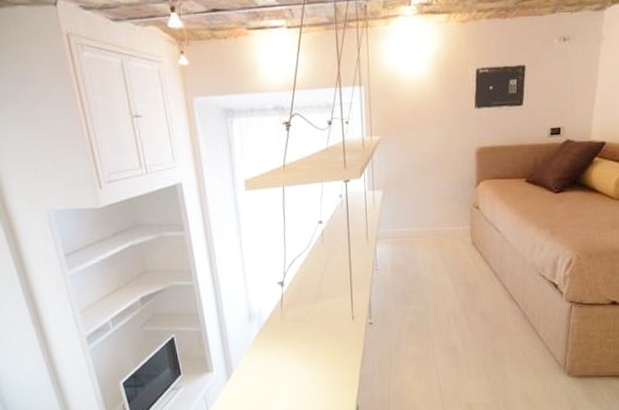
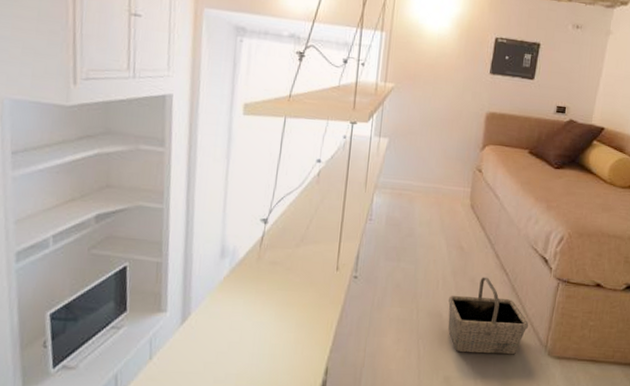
basket: none [462,308,544,381] -> present [448,277,528,355]

